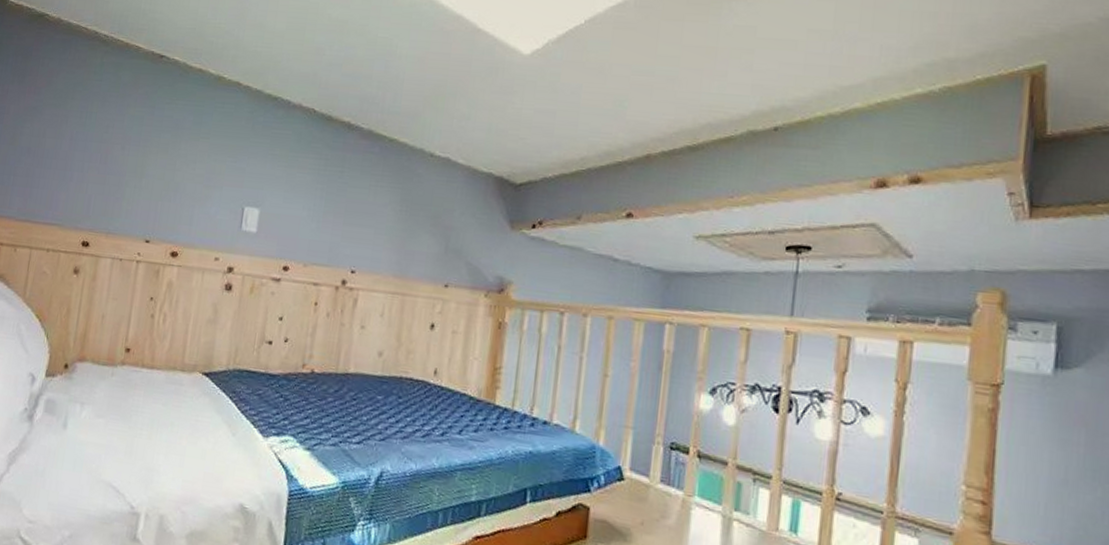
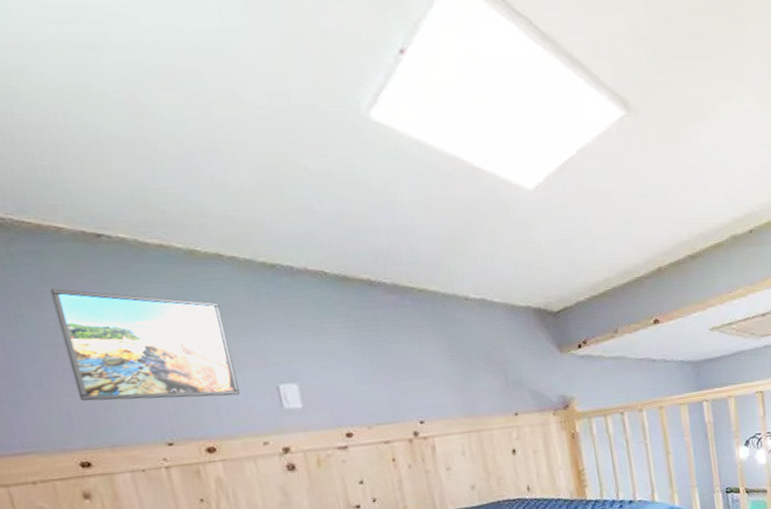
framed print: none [101,94,224,210] -> present [50,288,240,401]

